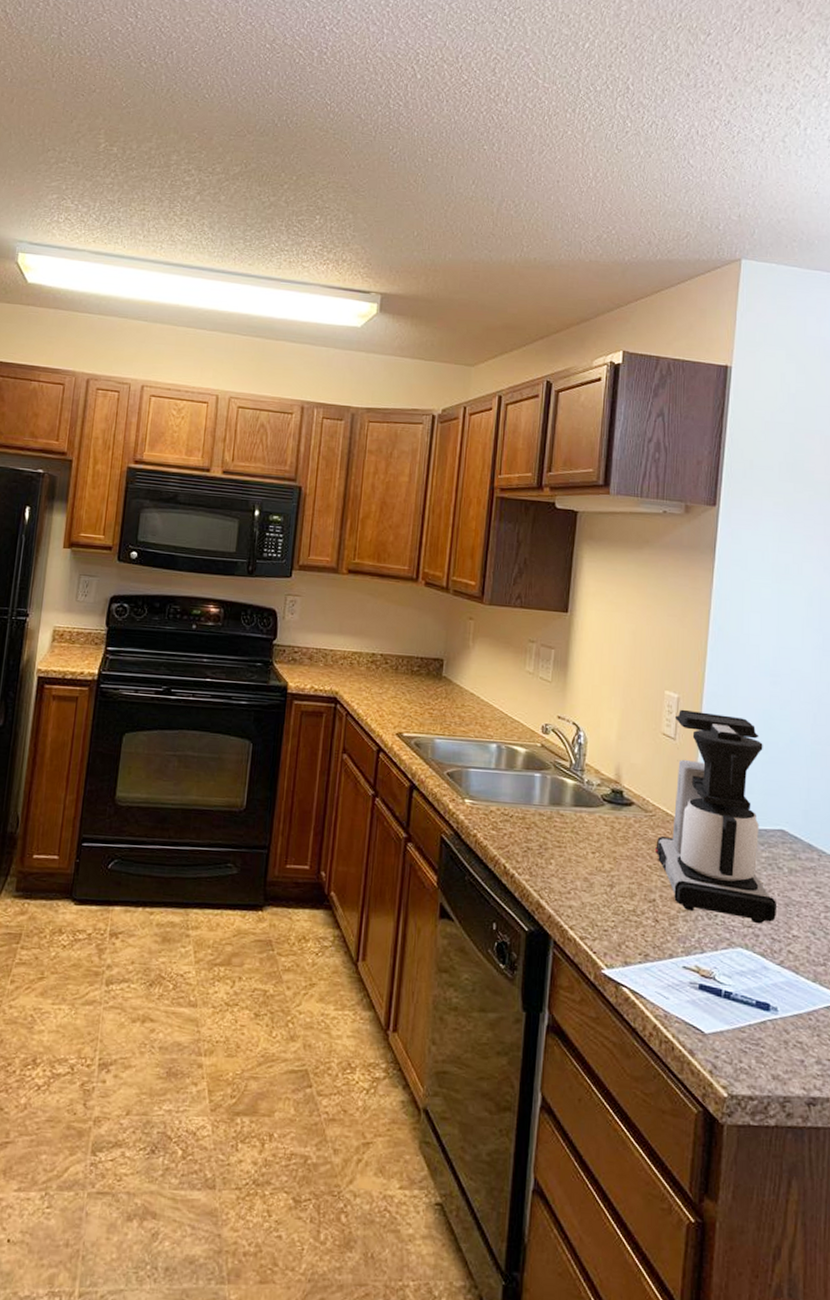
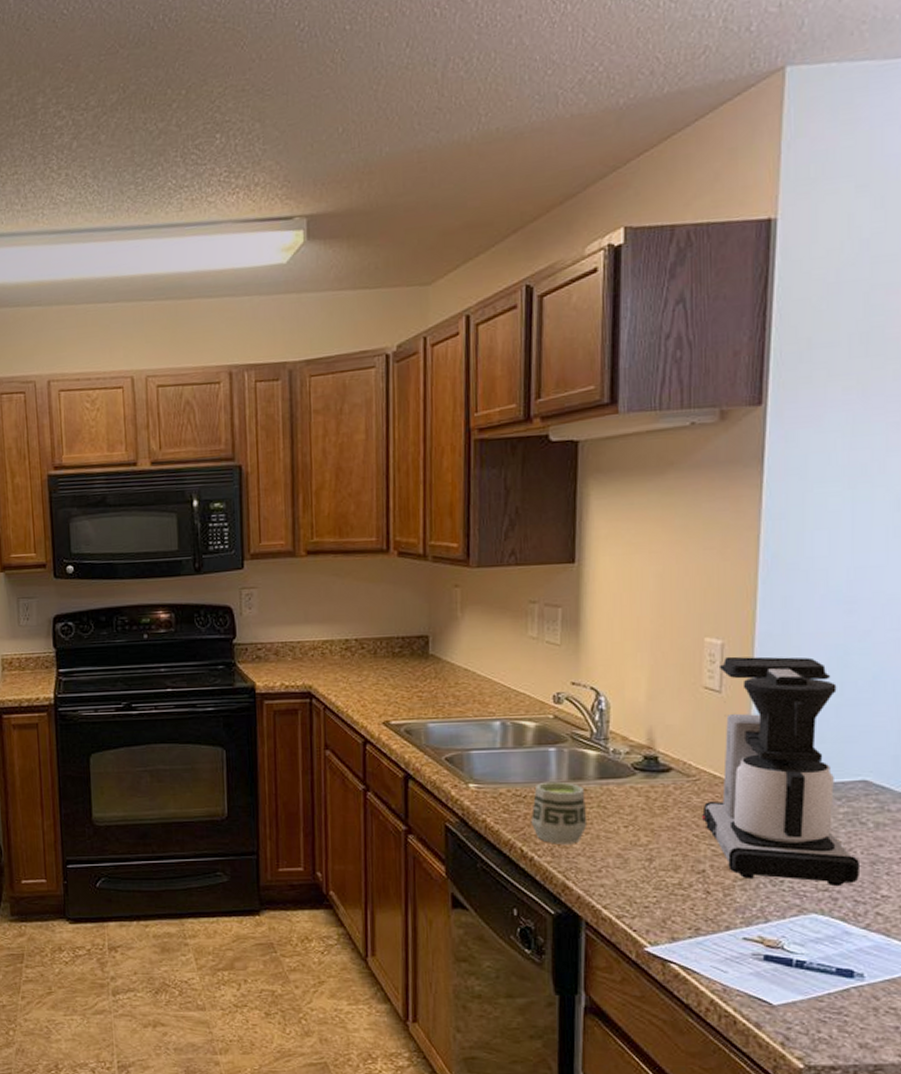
cup: none [514,804,562,865] -> present [530,781,588,844]

